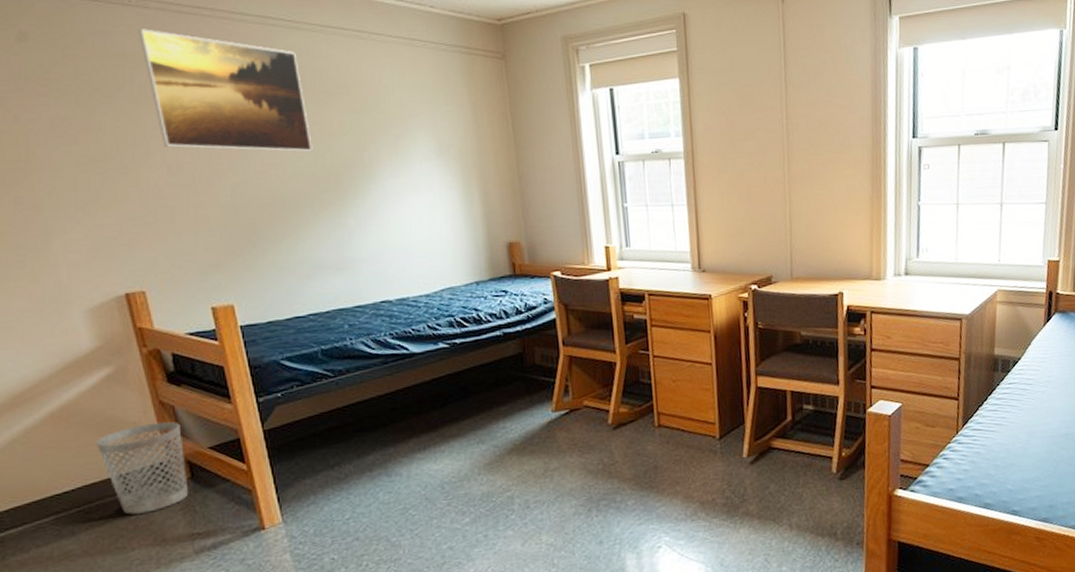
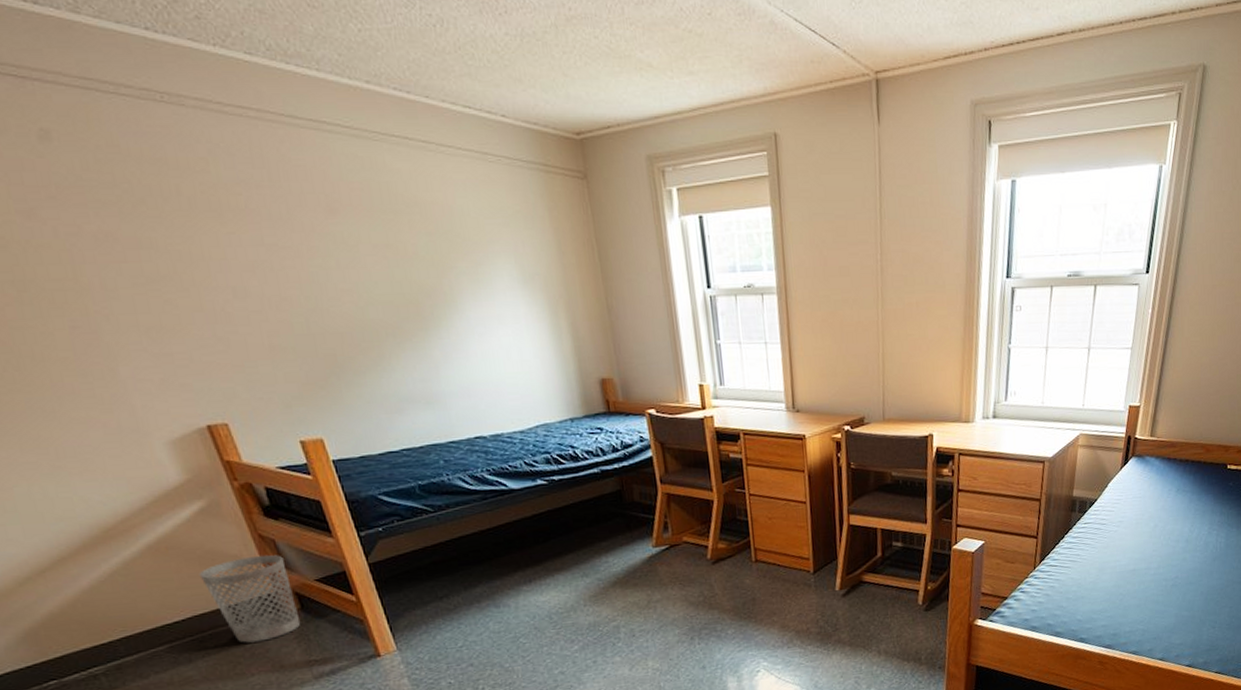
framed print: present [138,29,313,152] -> none [177,131,388,278]

